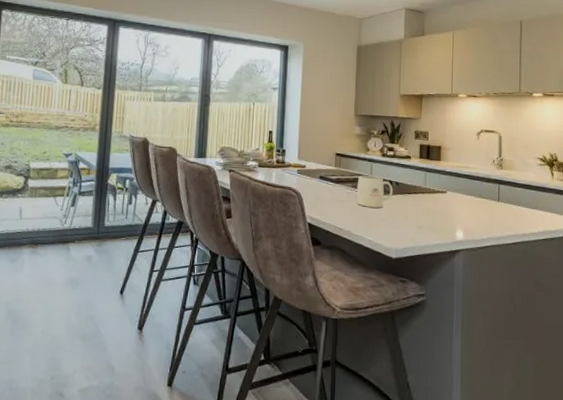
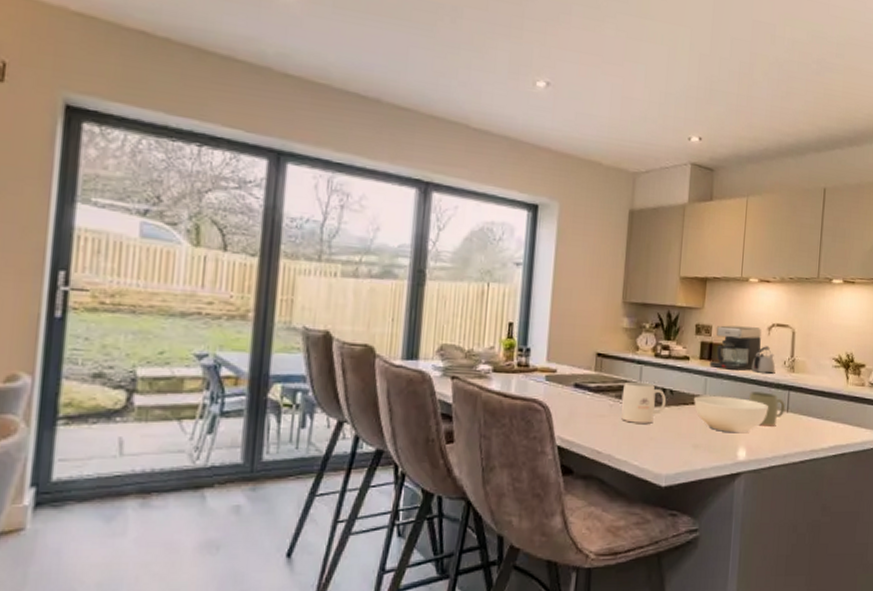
bowl: none [415,187,482,218] -> present [693,395,769,434]
coffee maker: none [428,131,472,167] -> present [709,325,762,370]
mug: none [463,184,496,213] -> present [748,391,785,426]
kettle: none [464,148,486,170] -> present [751,346,776,374]

